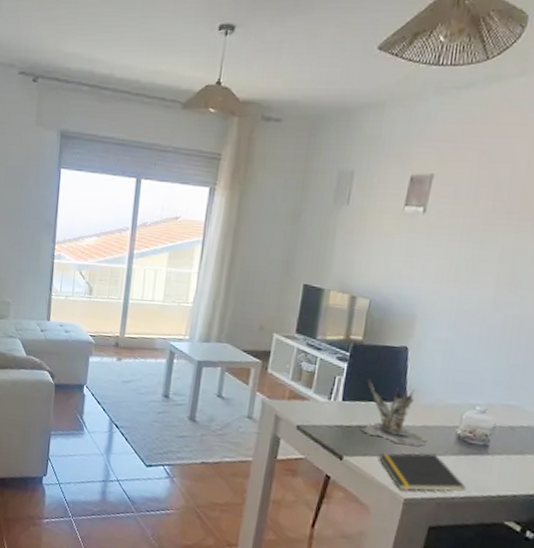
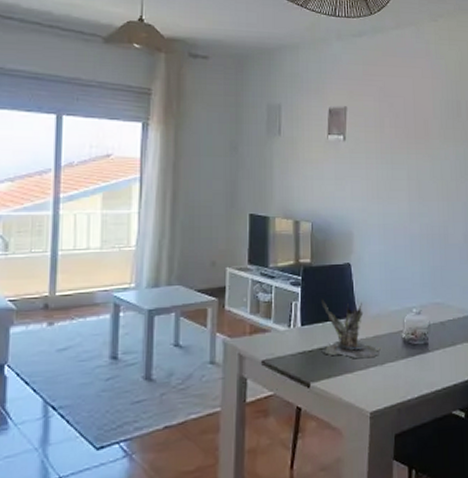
notepad: present [379,453,466,492] -> none [342,361,418,405]

